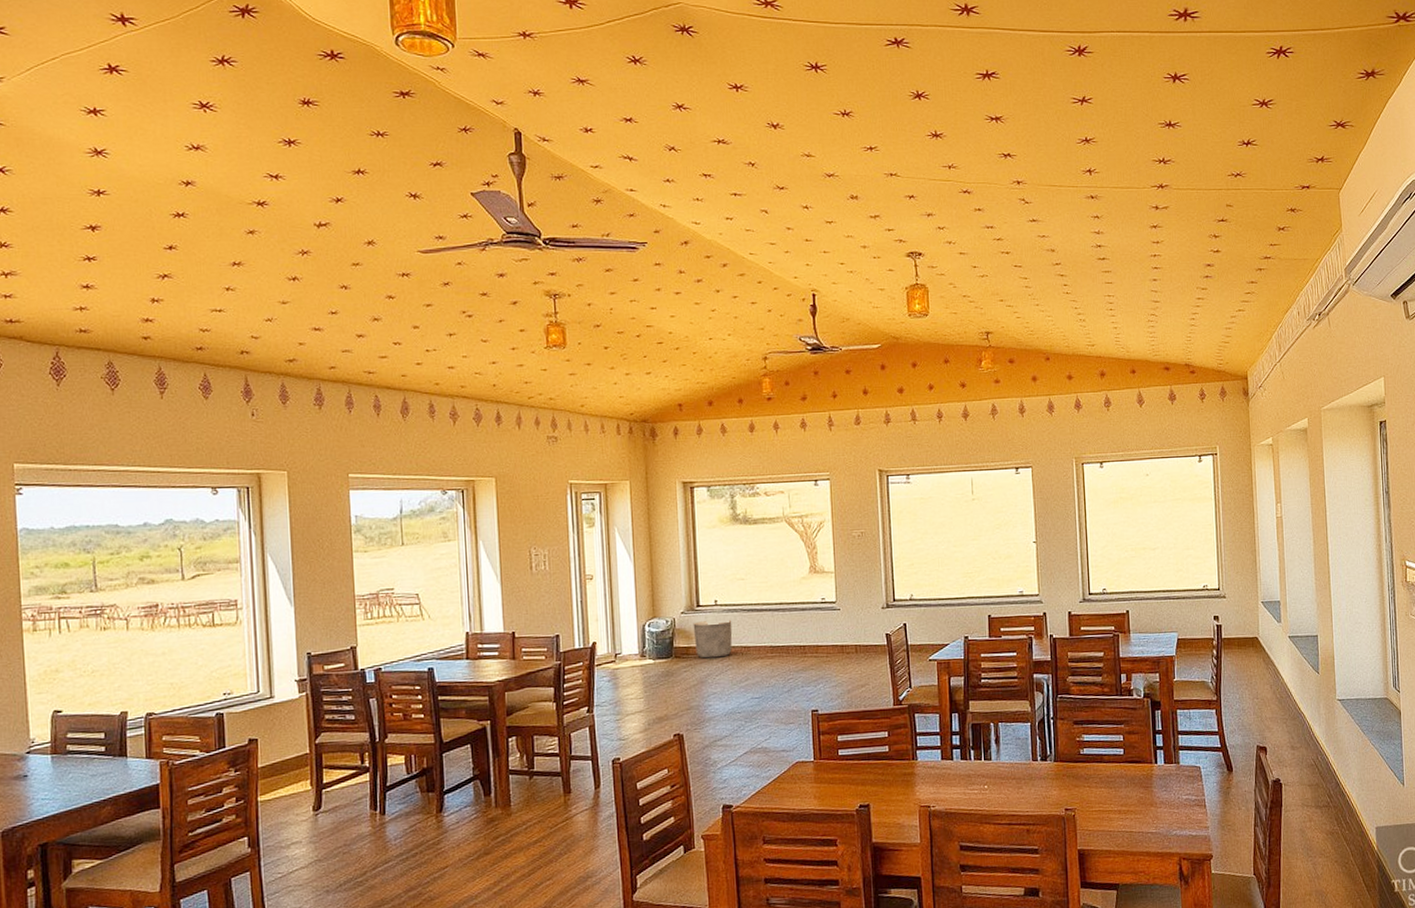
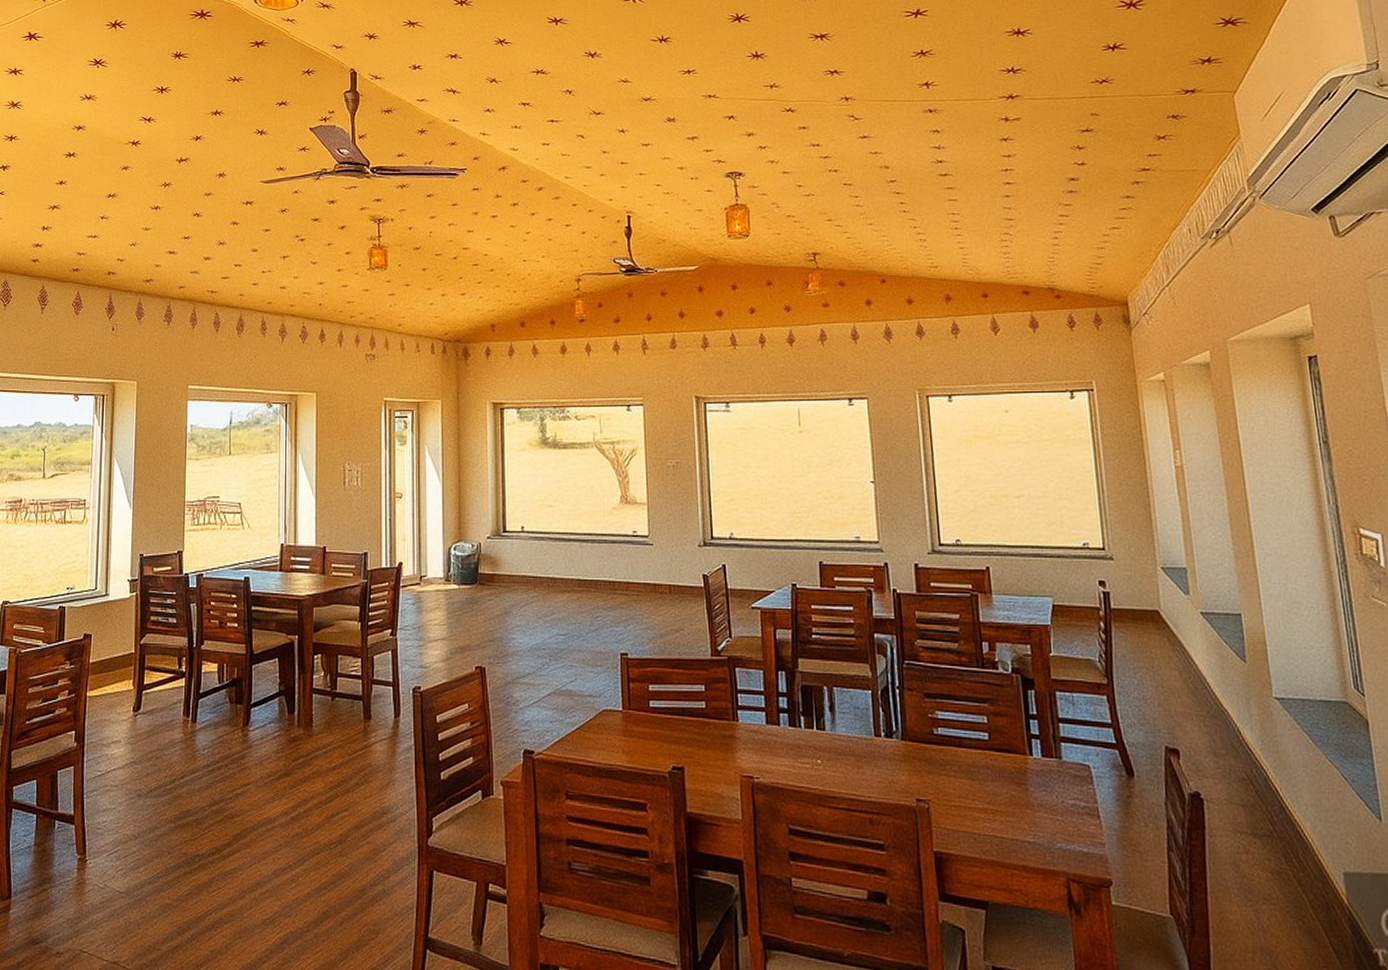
planter: present [693,619,733,659] -> none [499,547,539,588]

